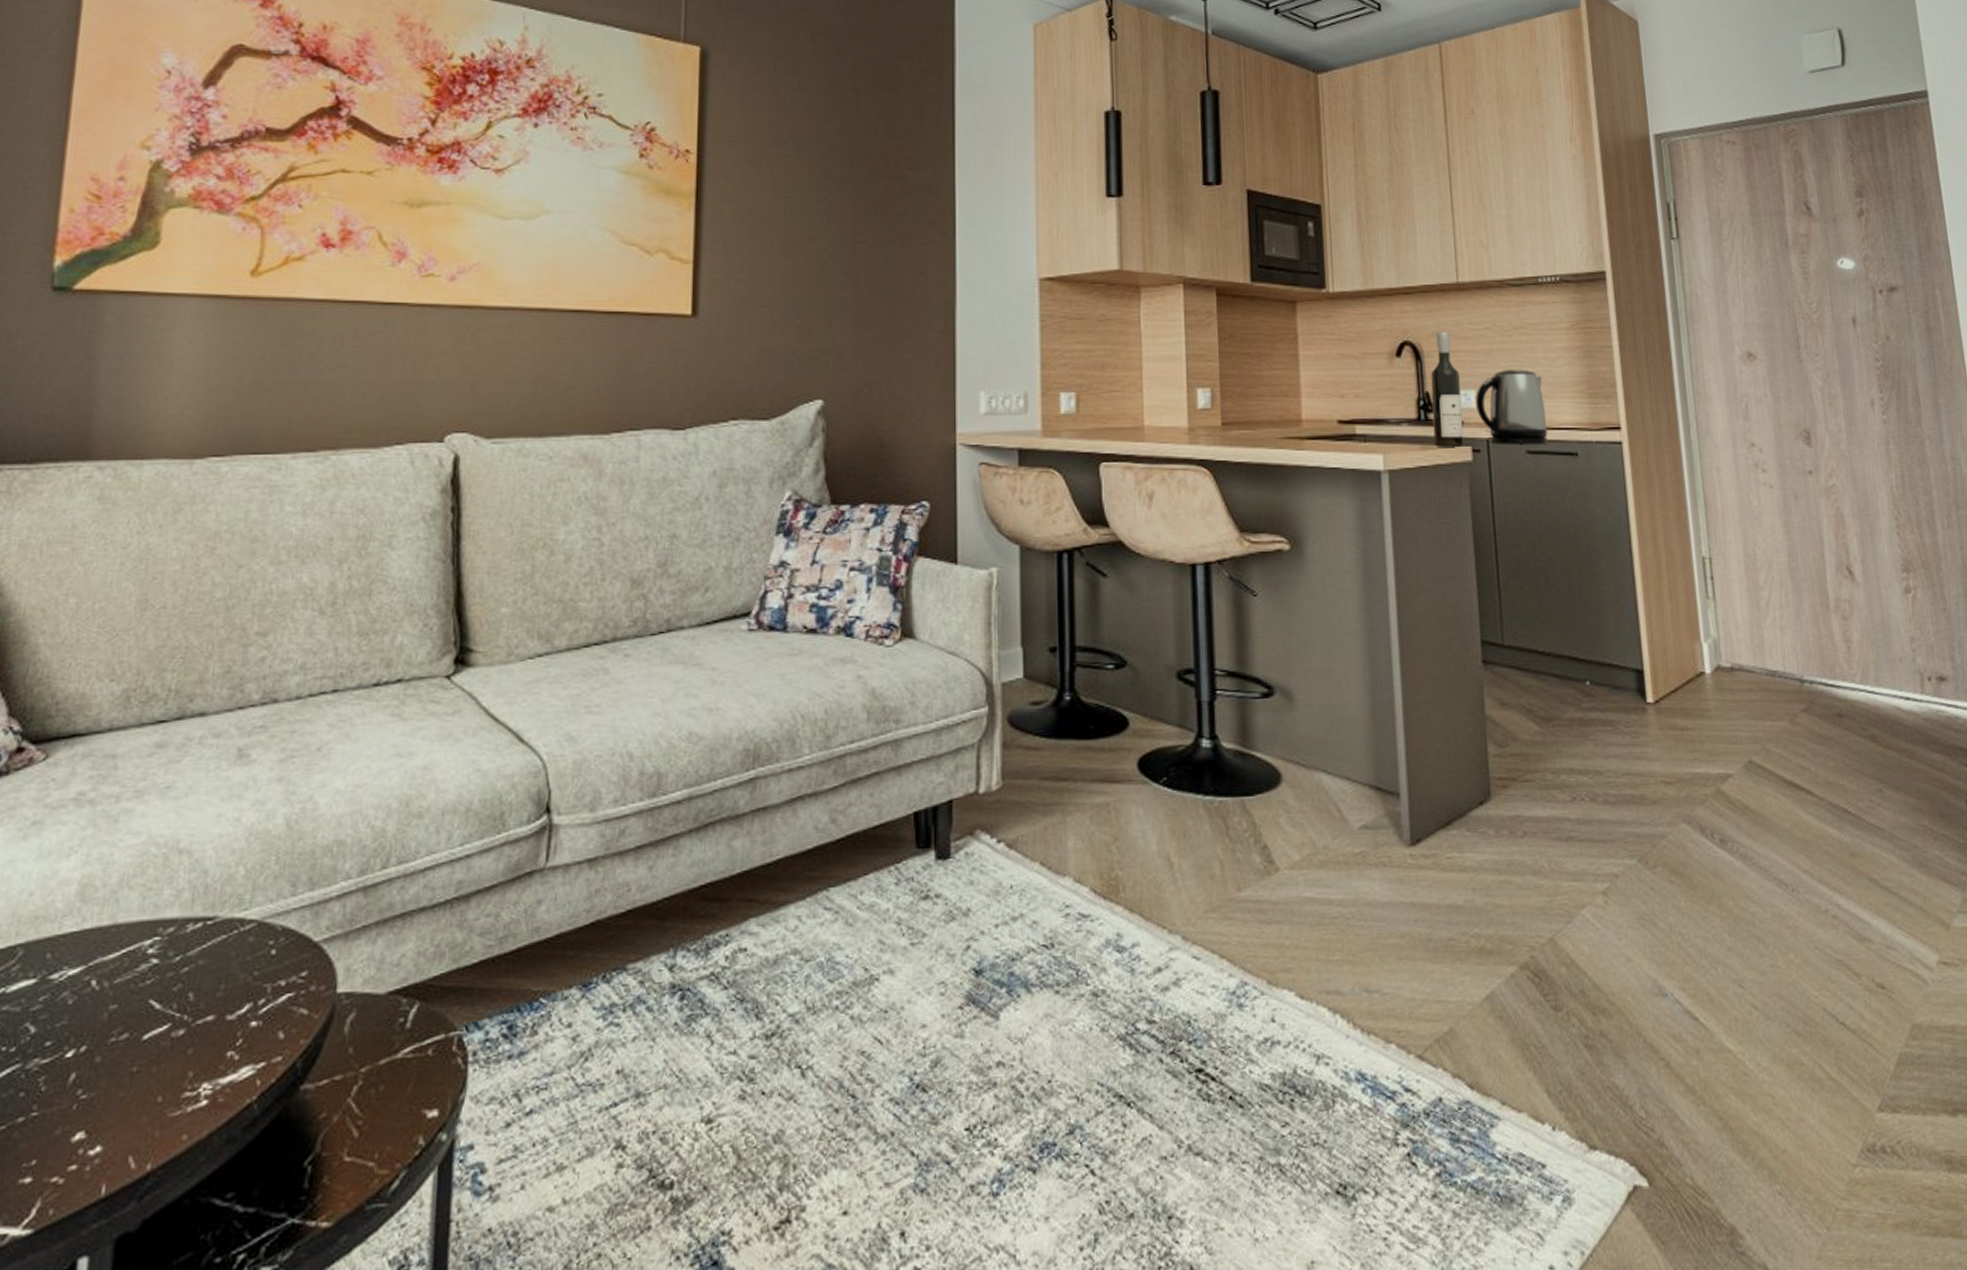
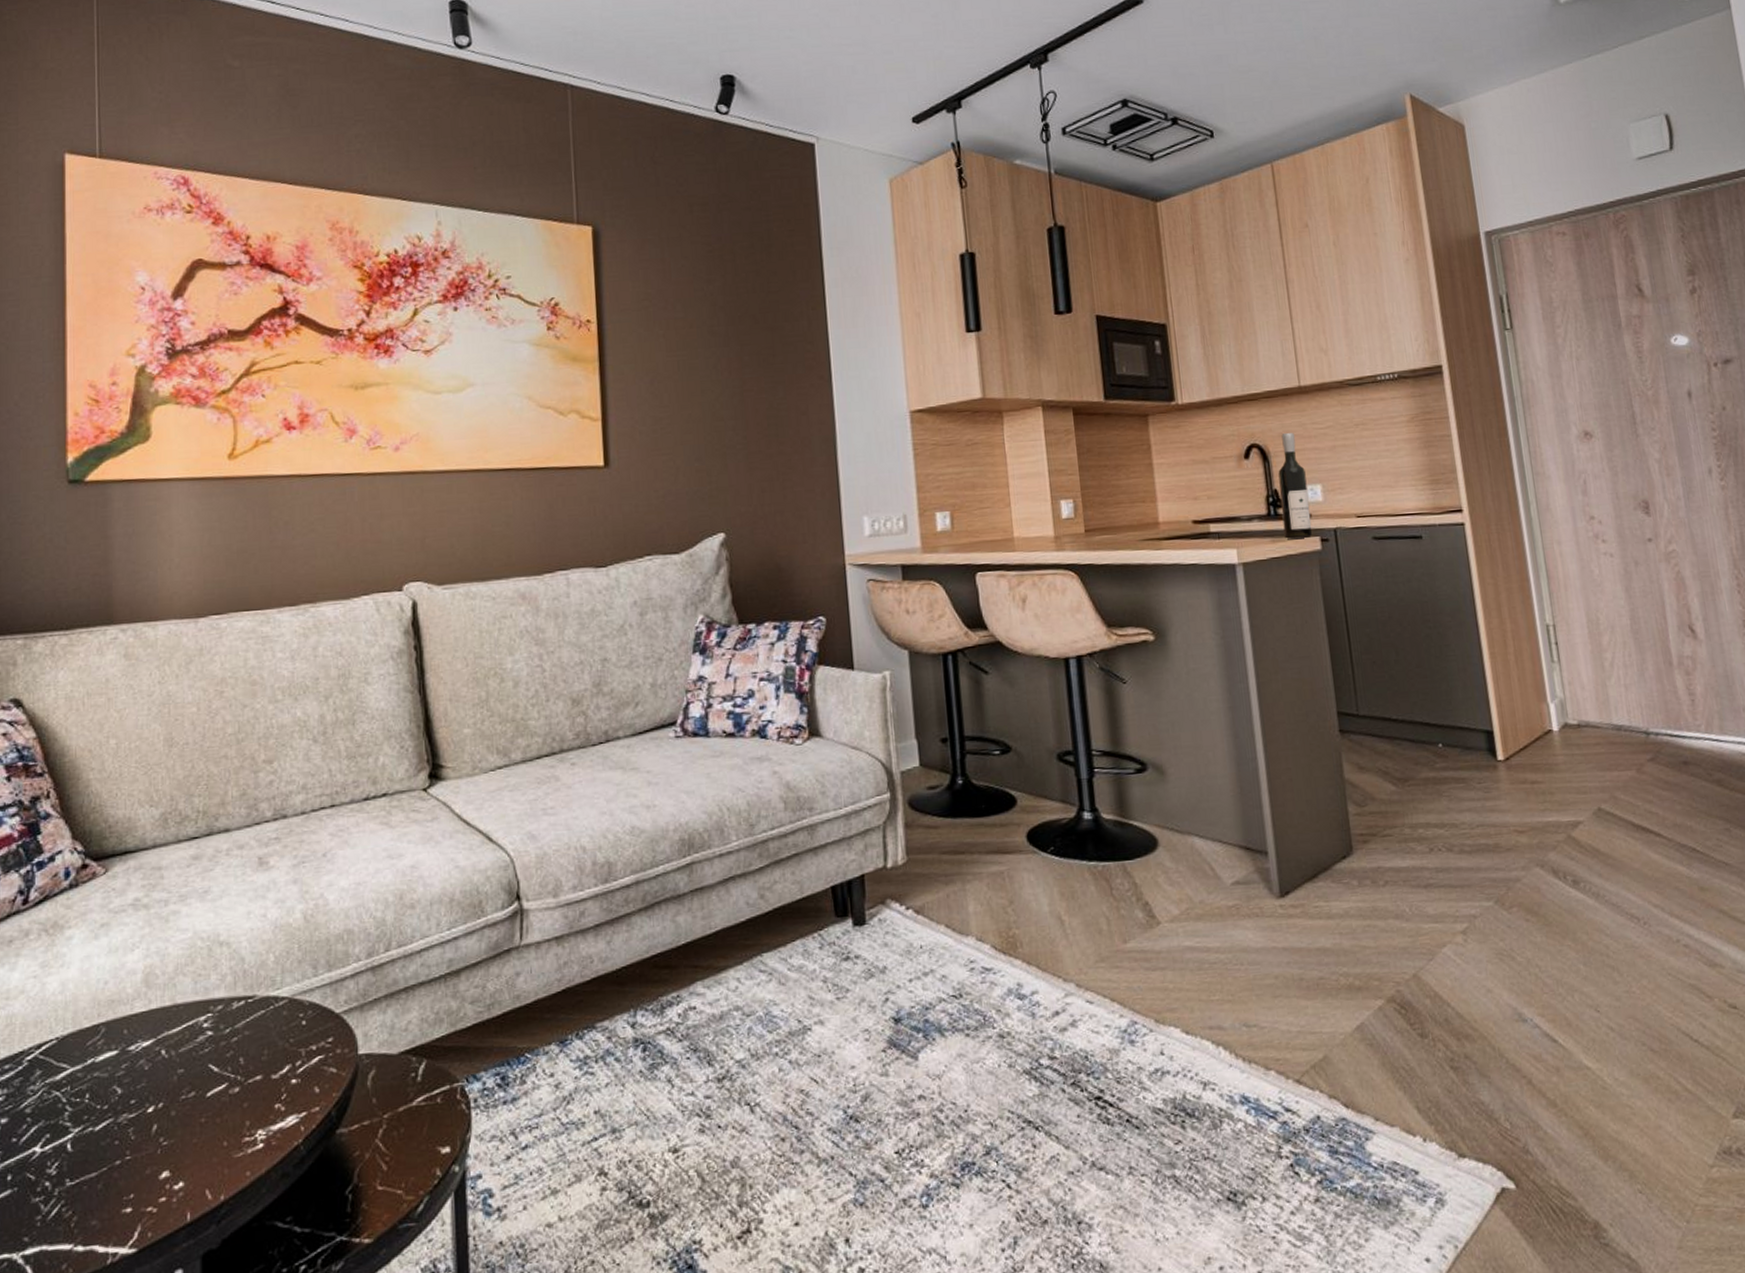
kettle: present [1475,369,1549,446] -> none [1321,462,1394,534]

